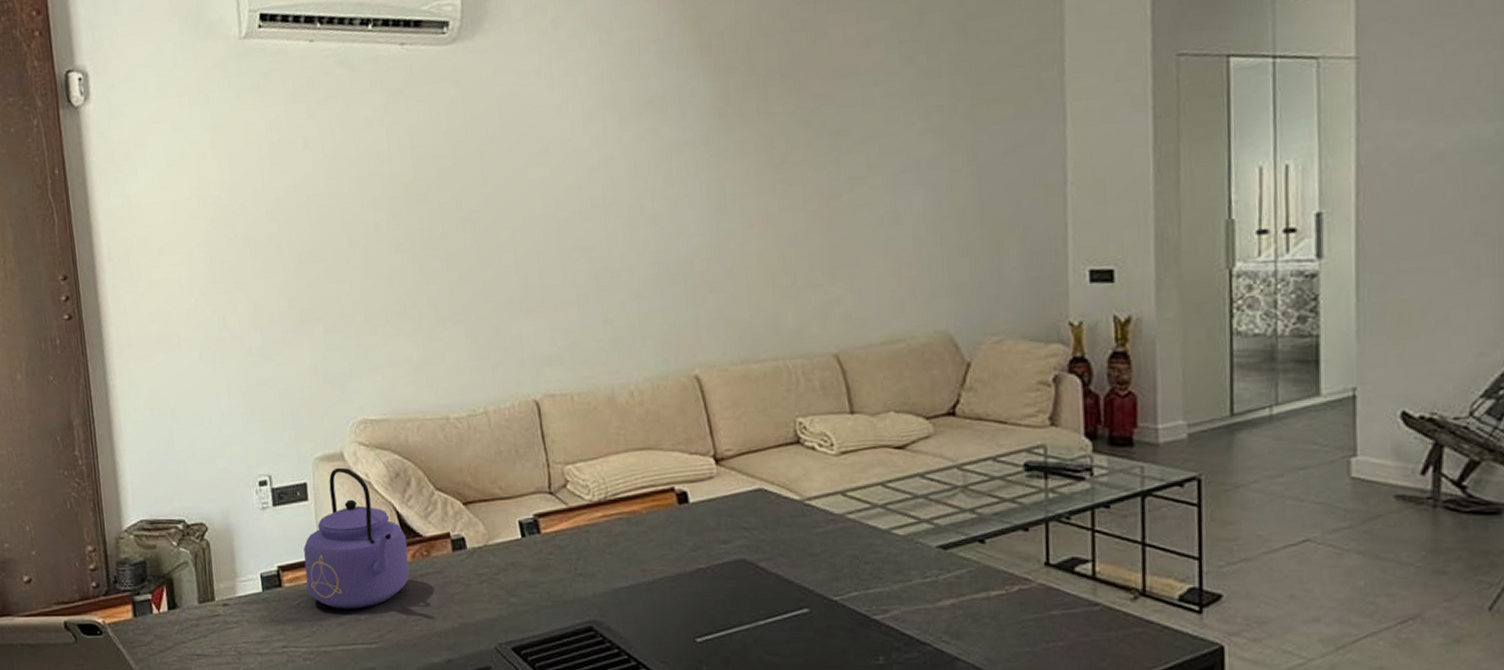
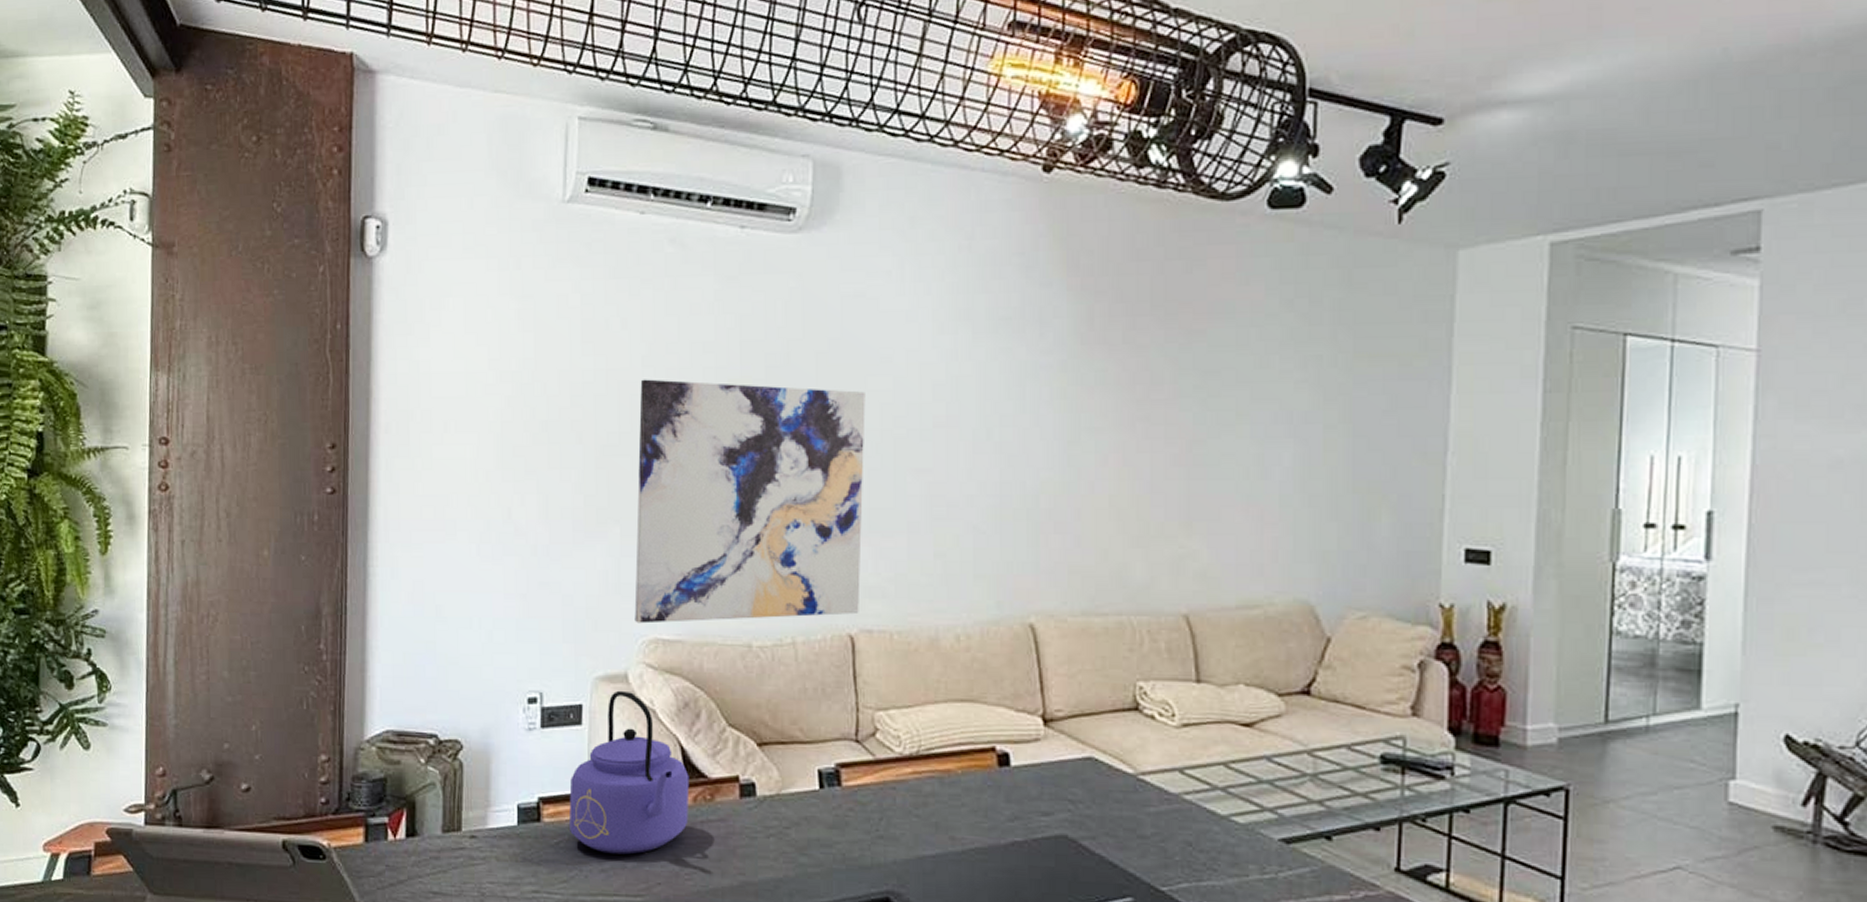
wall art: none [326,182,541,408] -> present [634,379,866,624]

